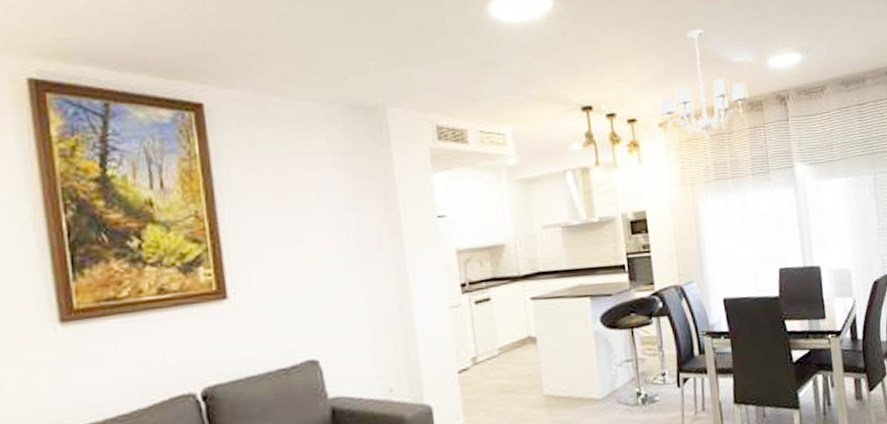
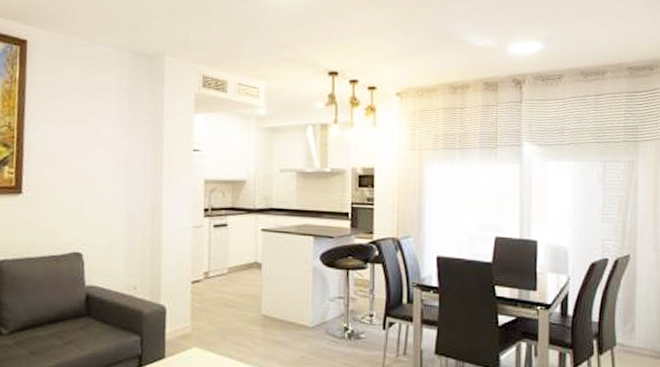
chandelier: present [659,29,750,140] -> none [399,13,486,112]

